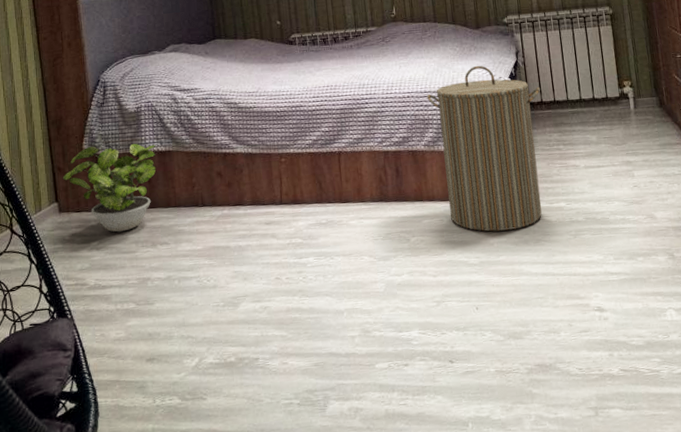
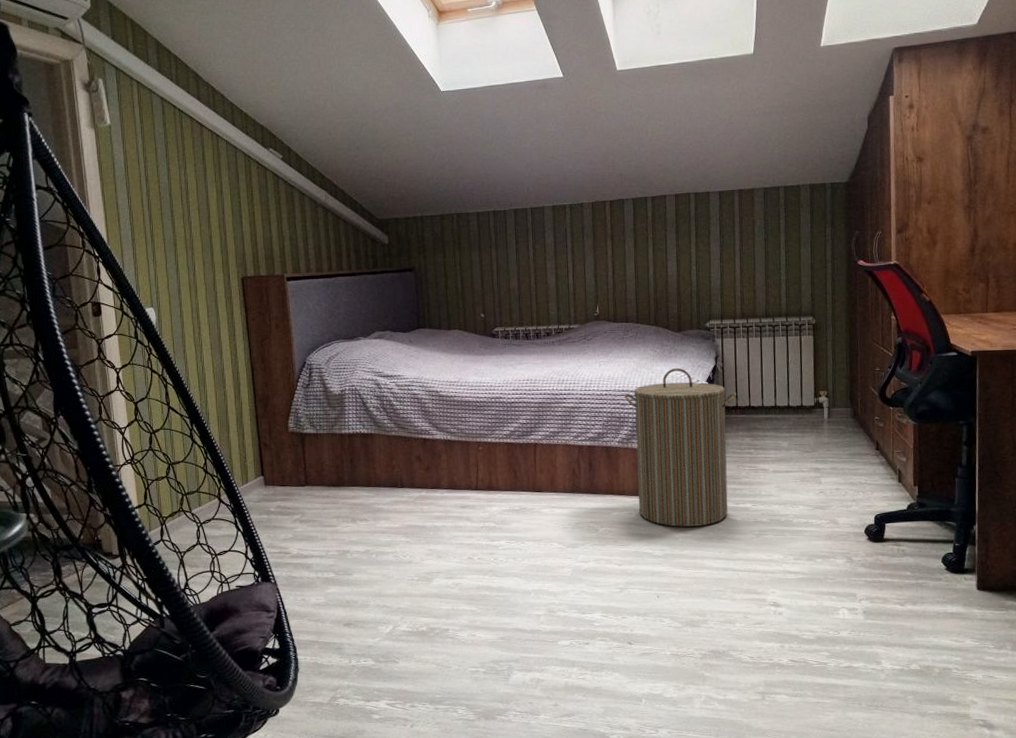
potted plant: present [62,143,157,232] -> none [268,424,359,507]

